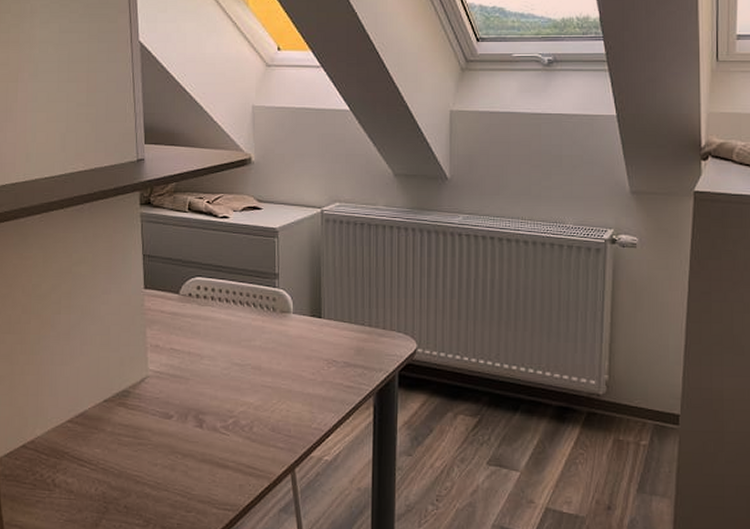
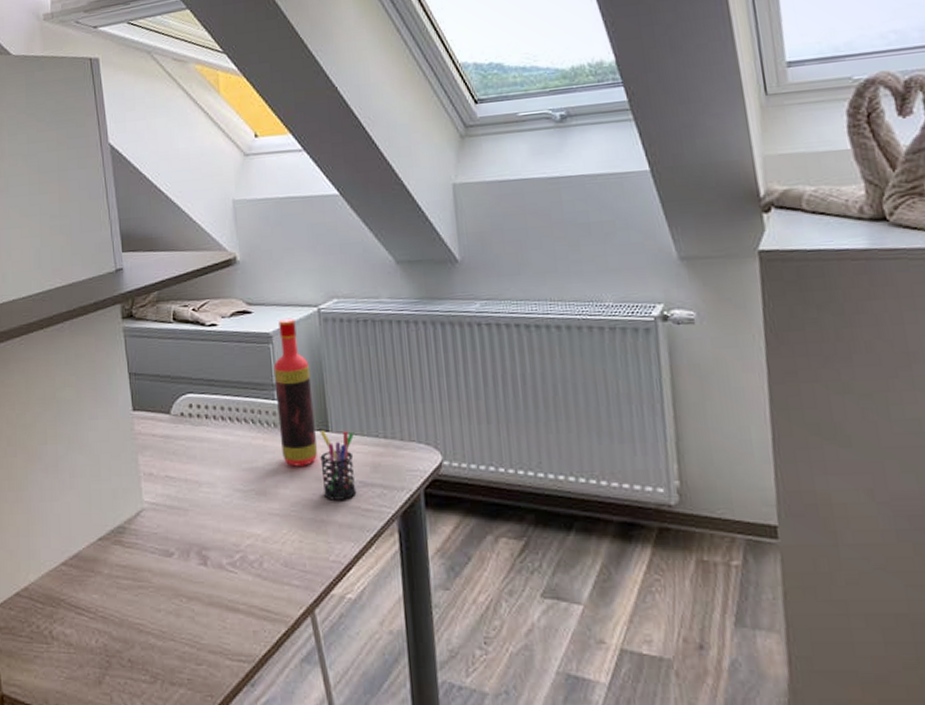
bottle: none [277,216,310,347] -> present [273,318,318,467]
pen holder: none [311,317,344,377] -> present [320,431,357,500]

